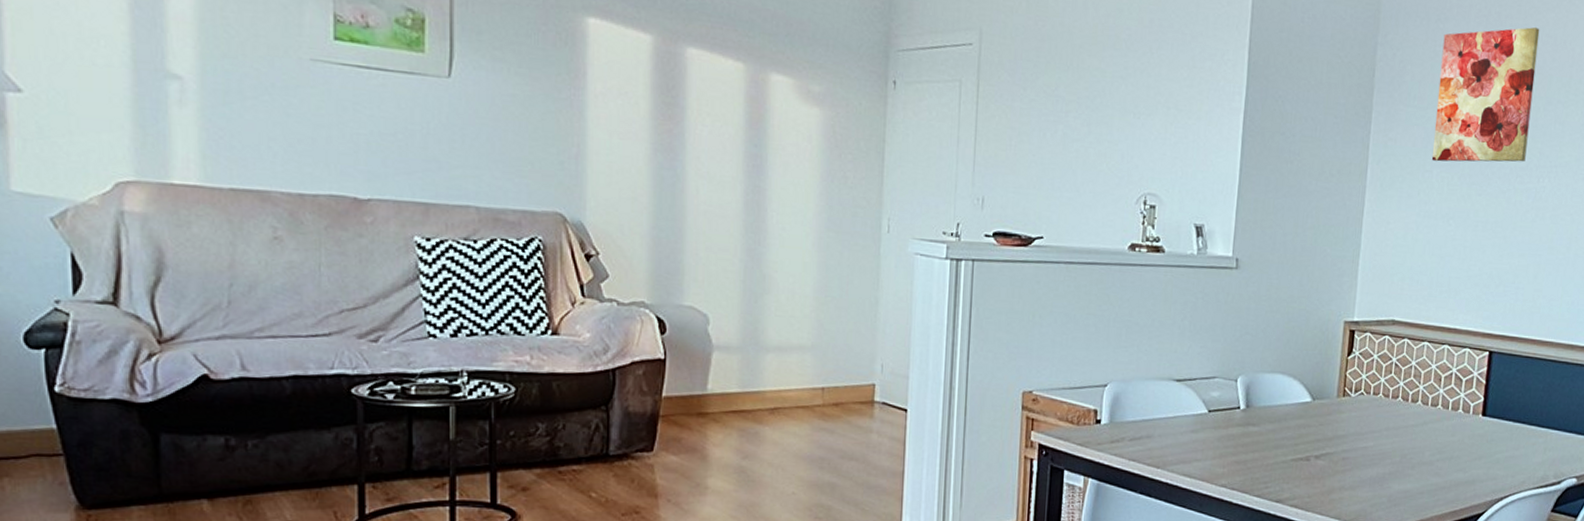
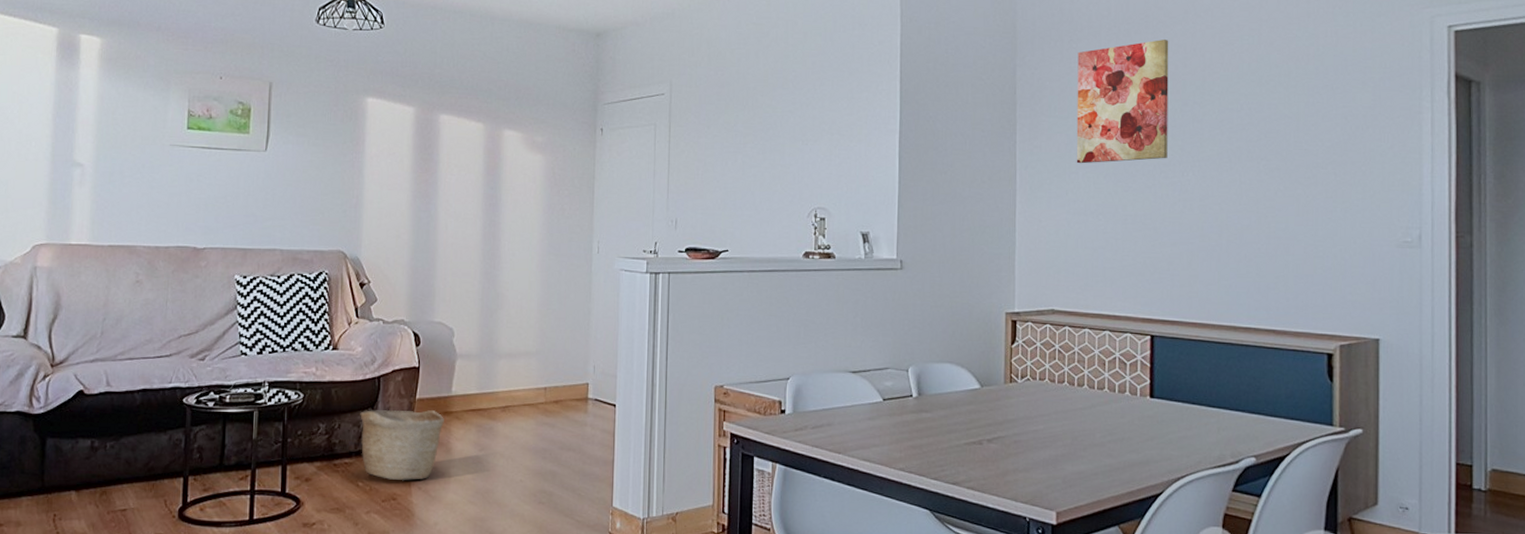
basket: none [590,408,698,491] -> present [360,410,444,480]

